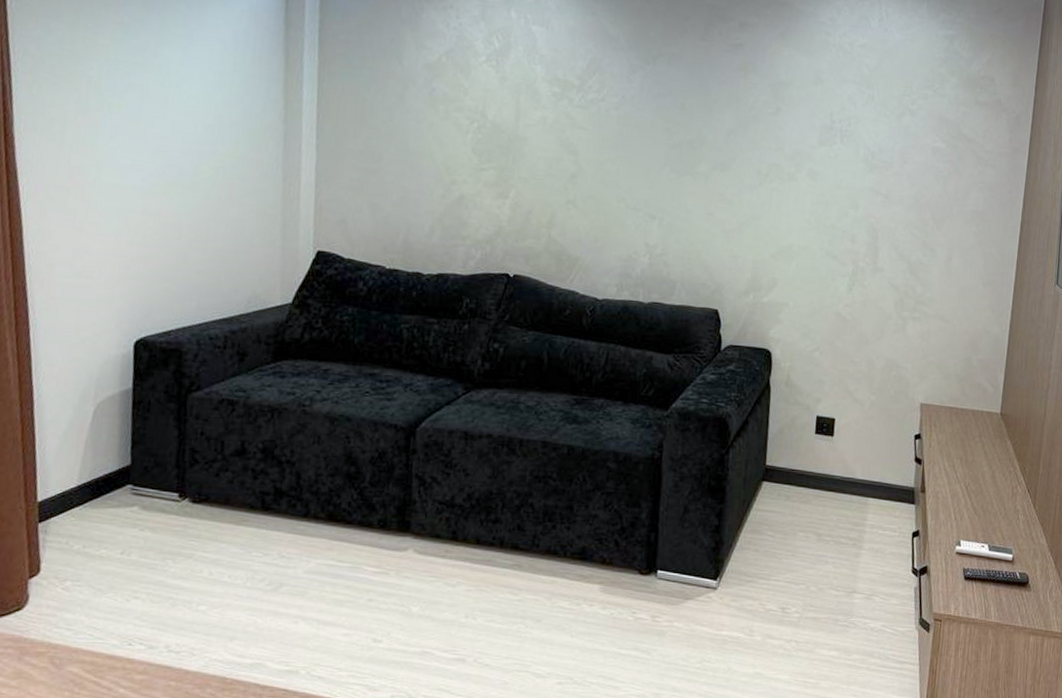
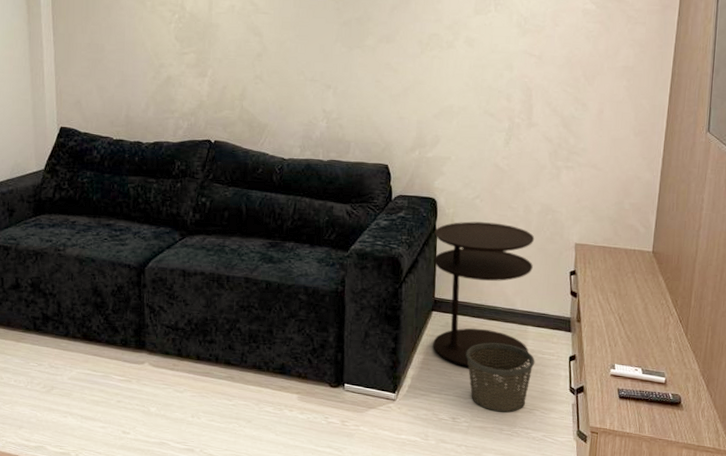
side table: none [762,377,878,549] -> present [433,221,535,370]
basket: none [799,517,876,600] -> present [466,342,535,413]

